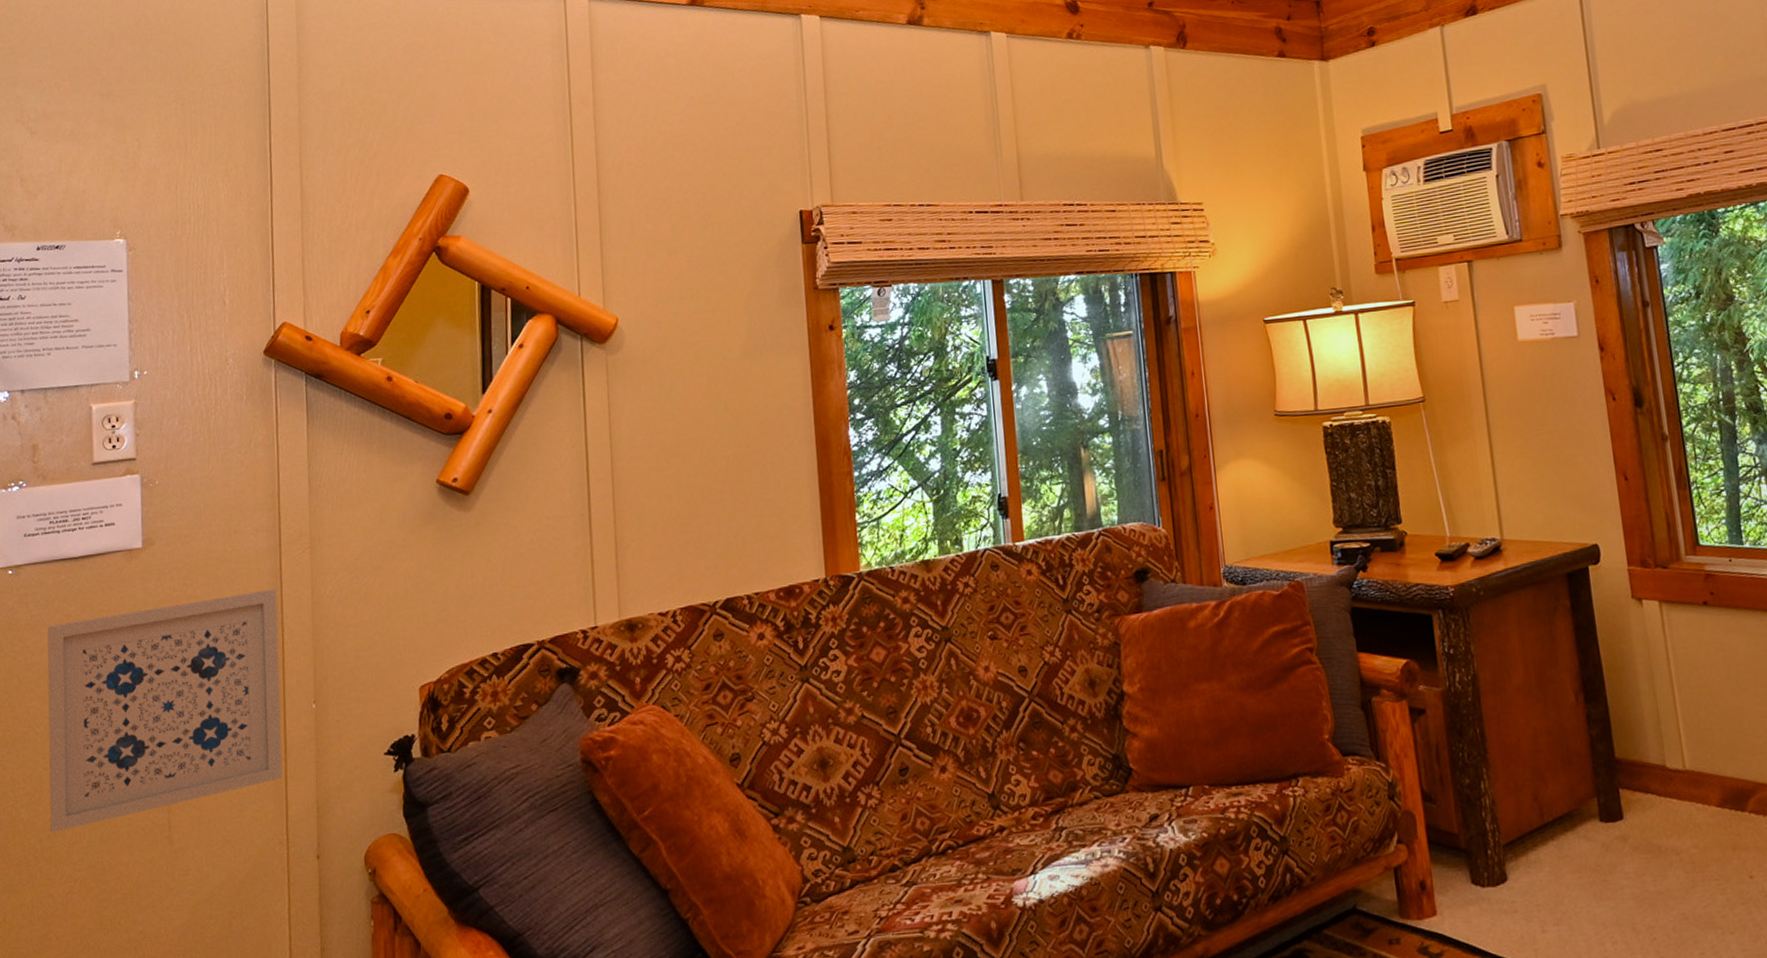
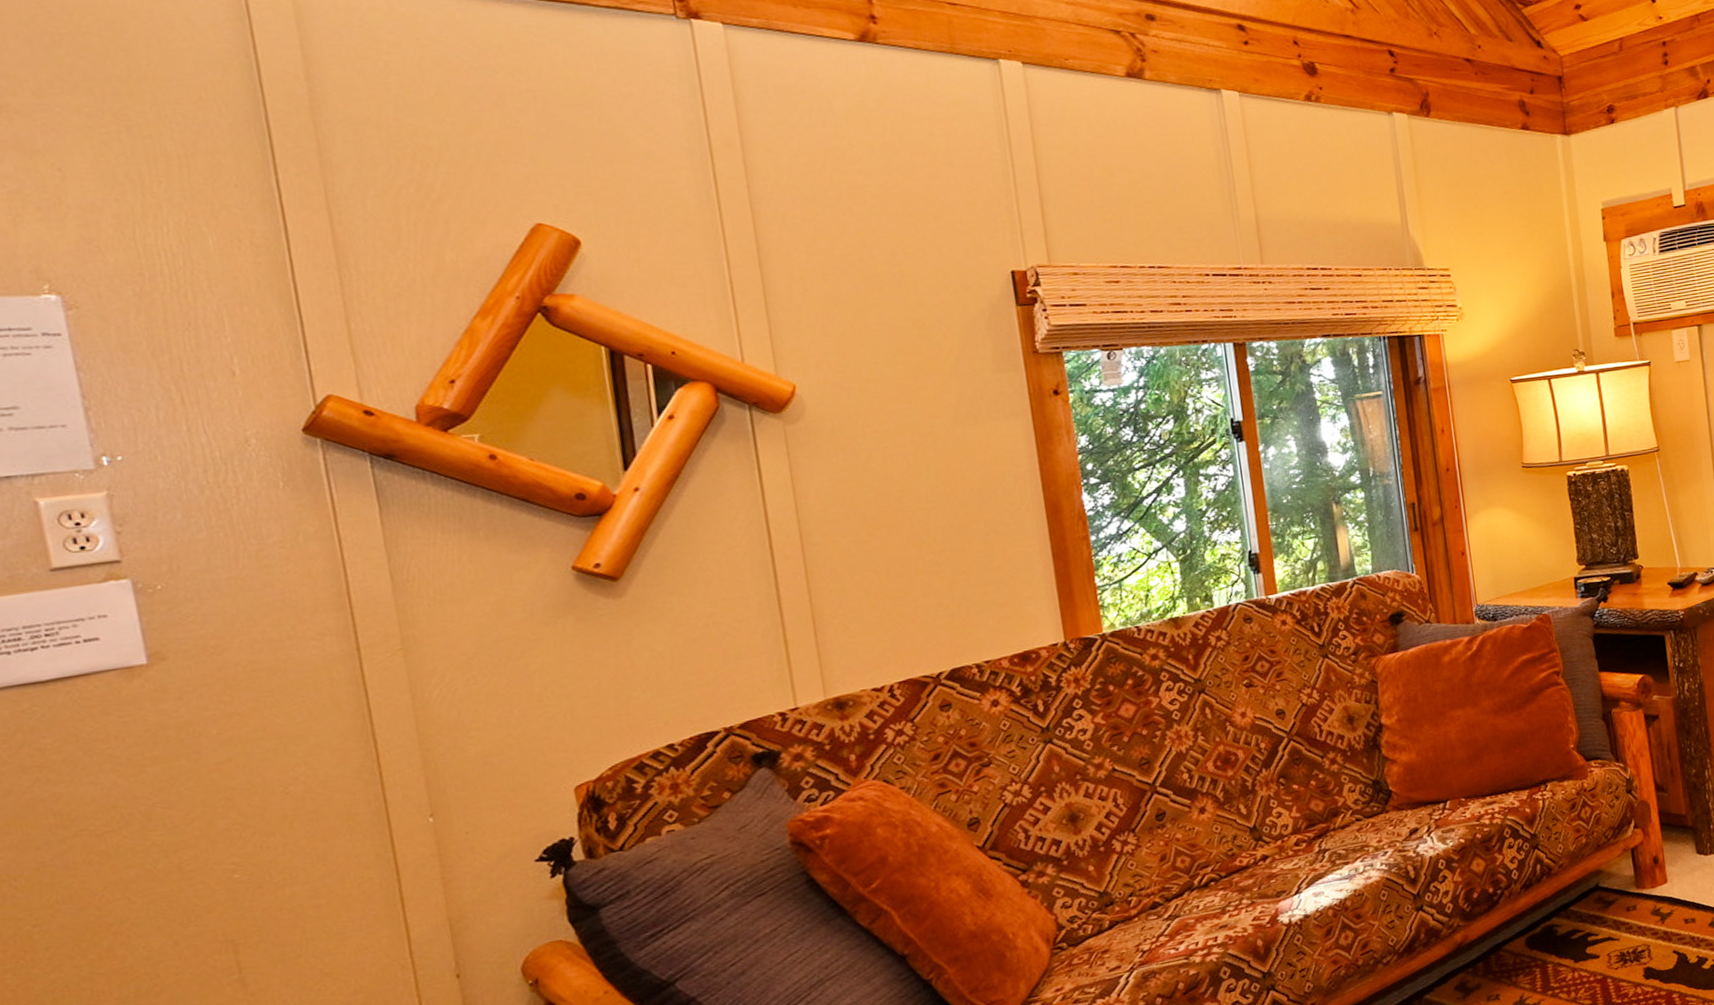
wall art: present [47,588,283,833] -> none [9,697,397,996]

